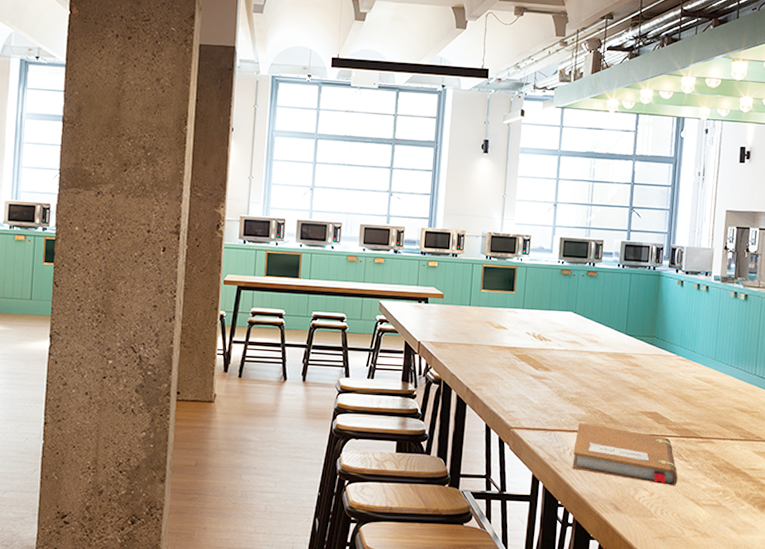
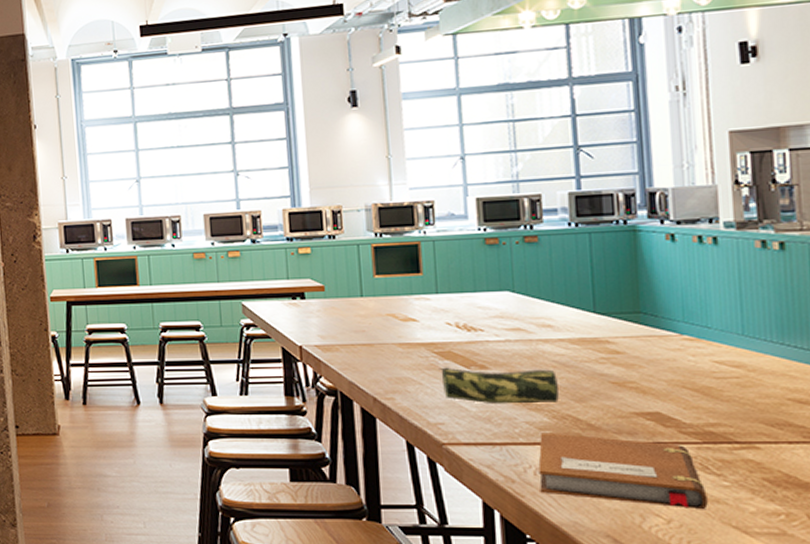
pencil case: none [515,367,595,401] -> present [437,367,559,404]

